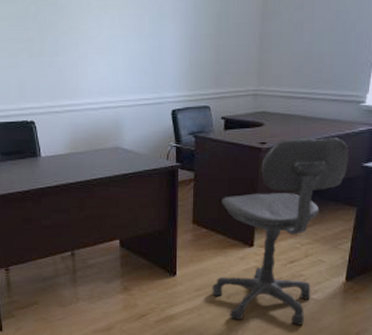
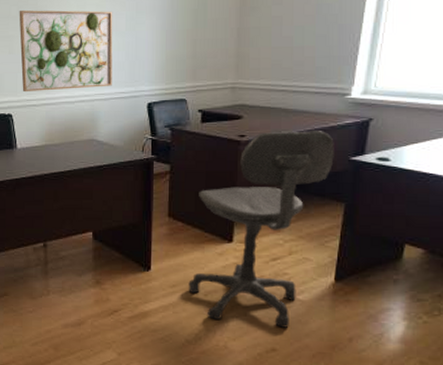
wall art: none [38,10,136,98] -> present [19,10,113,93]

